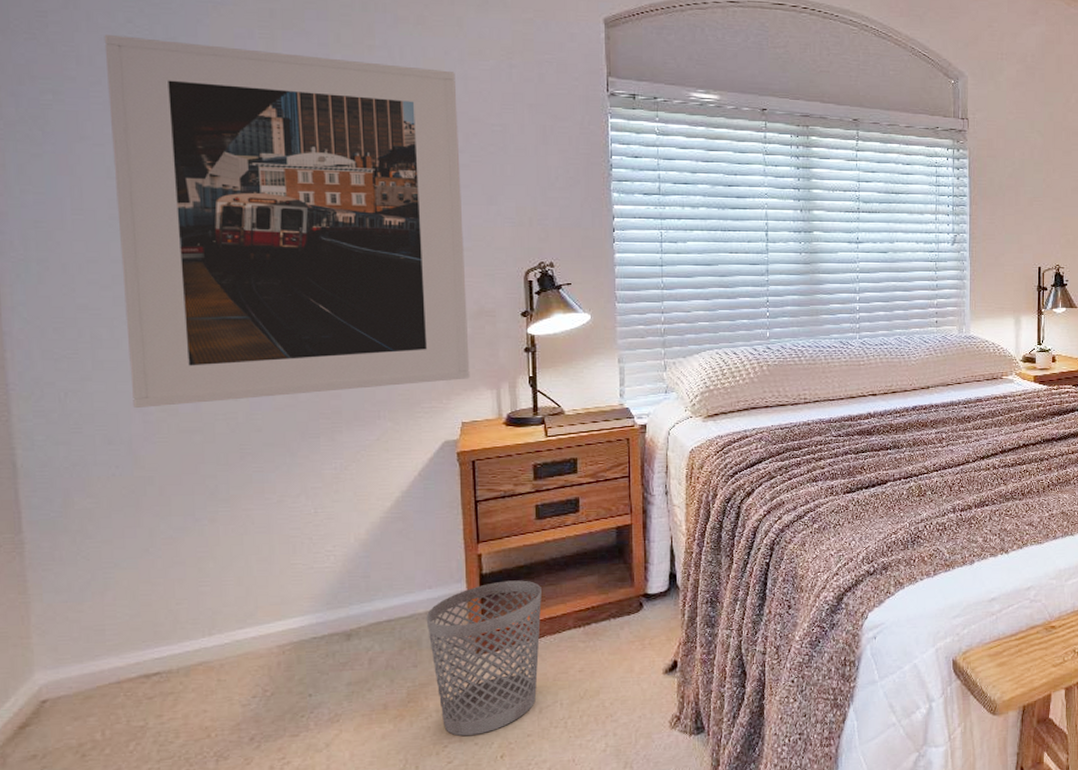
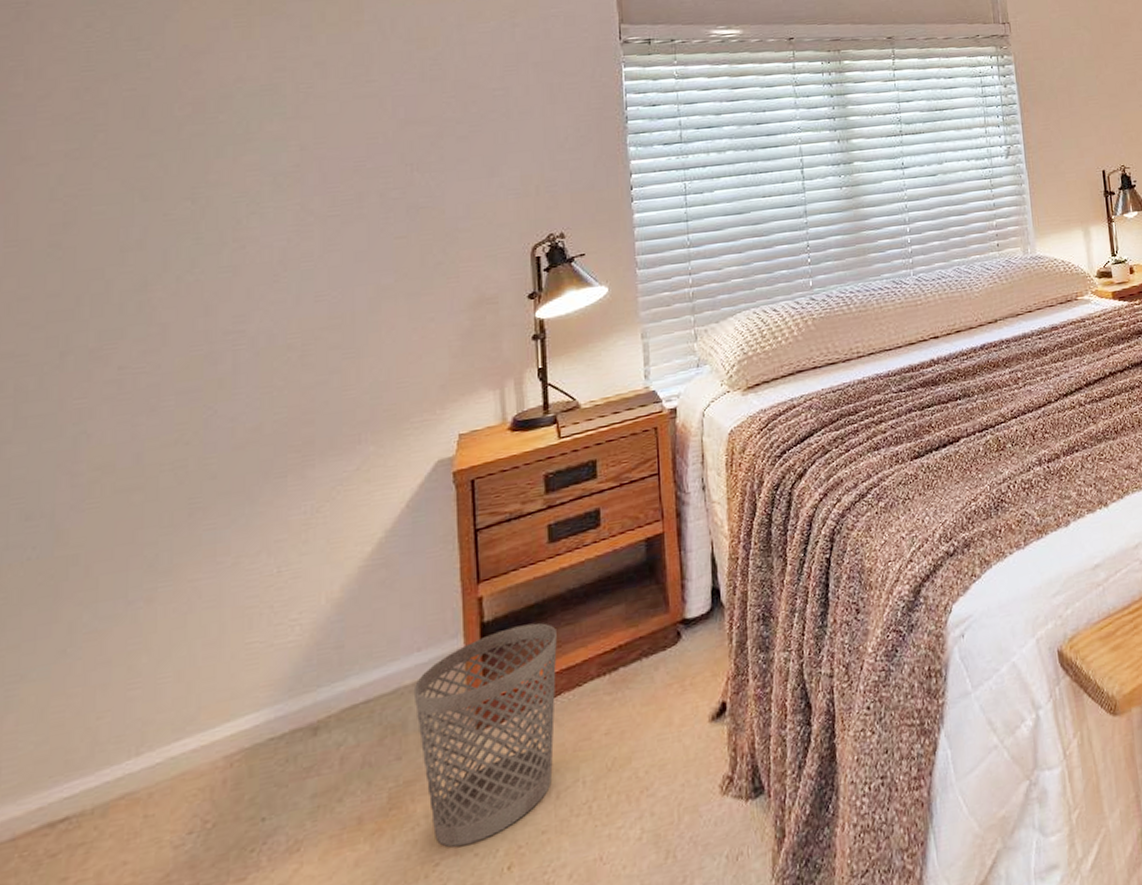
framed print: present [104,35,470,408] -> none [58,38,469,470]

